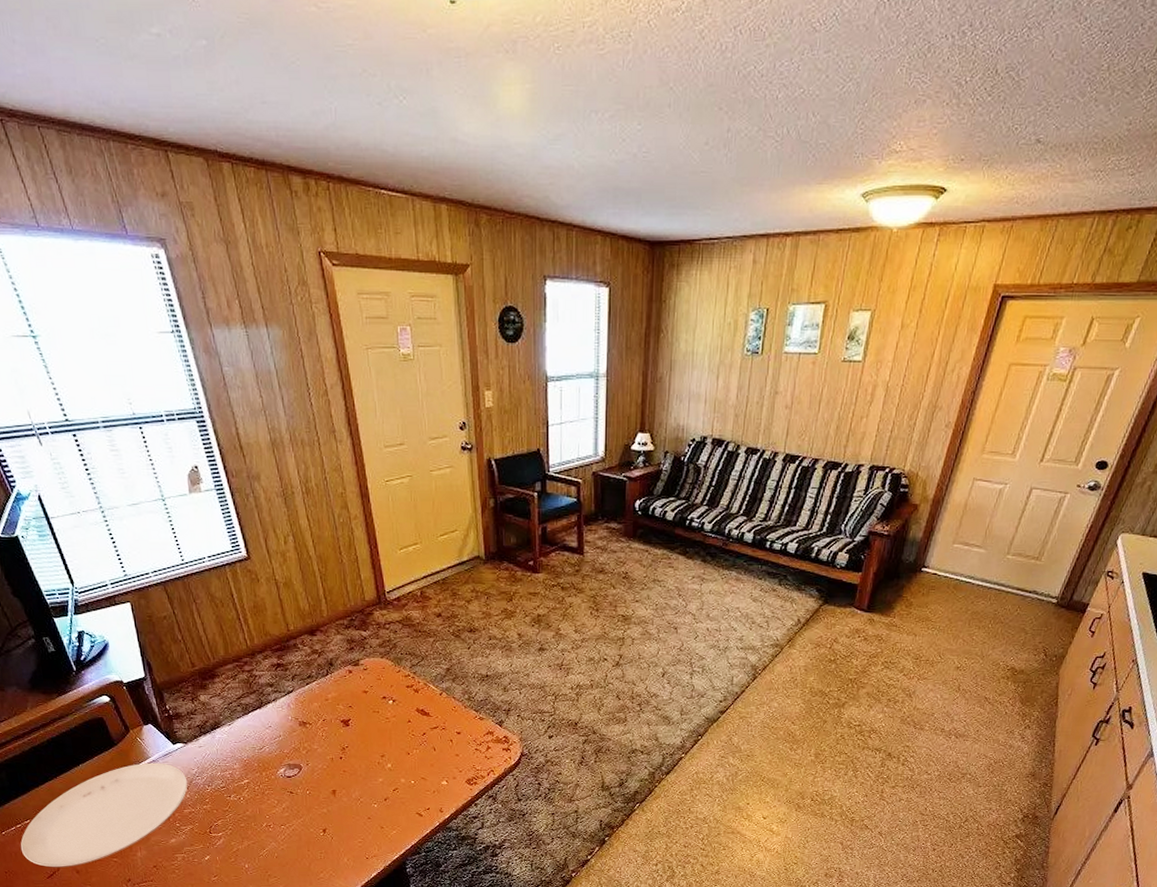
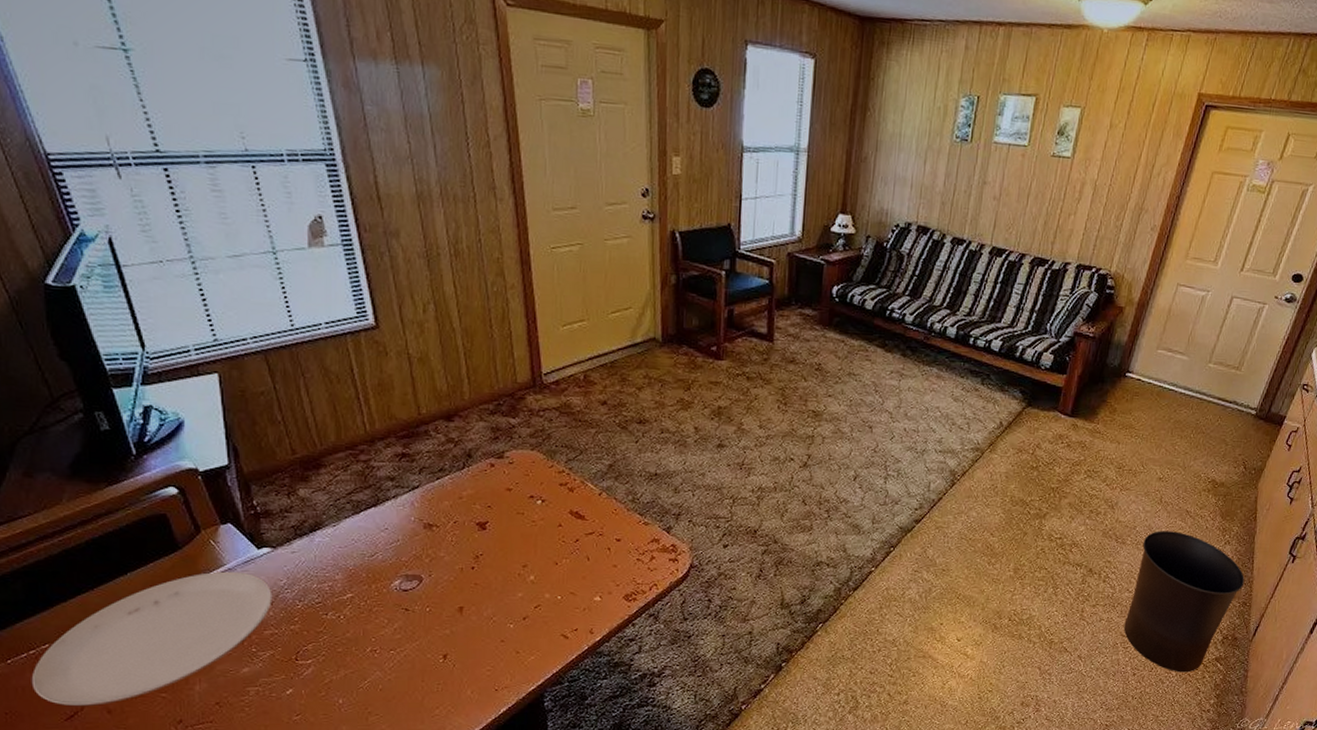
waste bin: none [923,717,1046,848] -> present [1123,531,1245,673]

